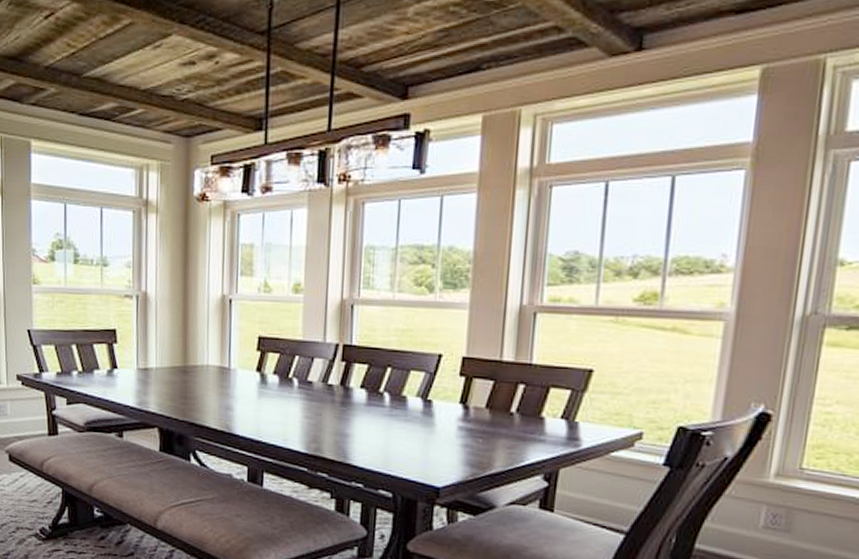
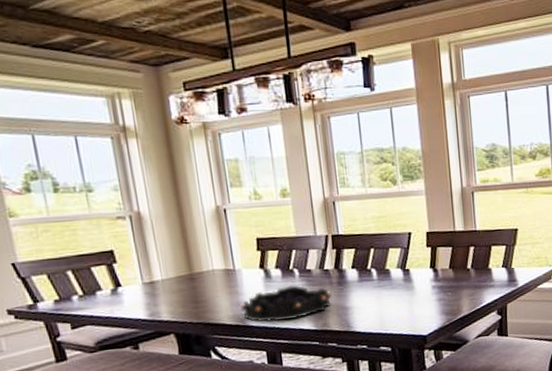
decorative bowl: none [228,396,331,437] -> present [240,285,332,322]

